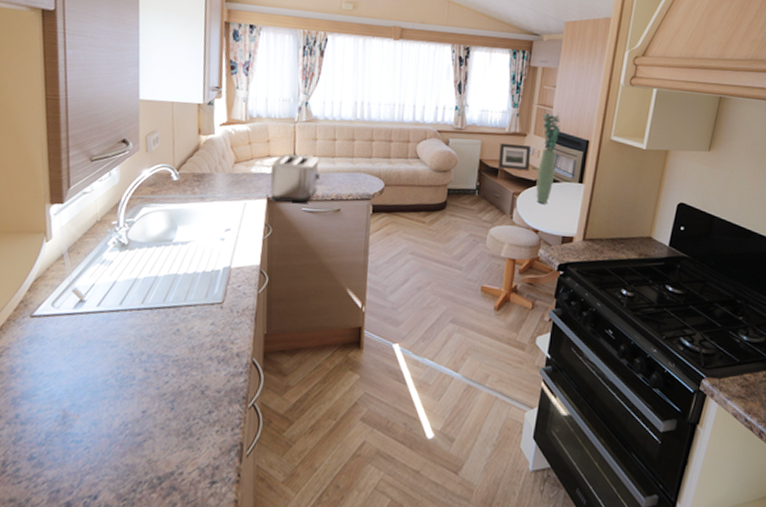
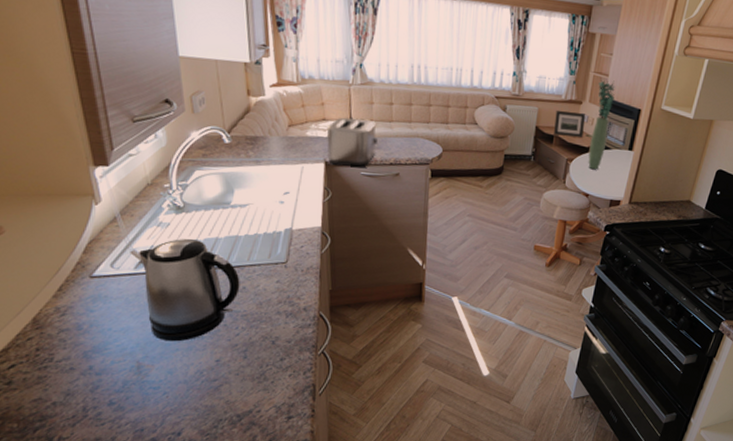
kettle: none [79,277,175,389] -> present [137,239,240,342]

